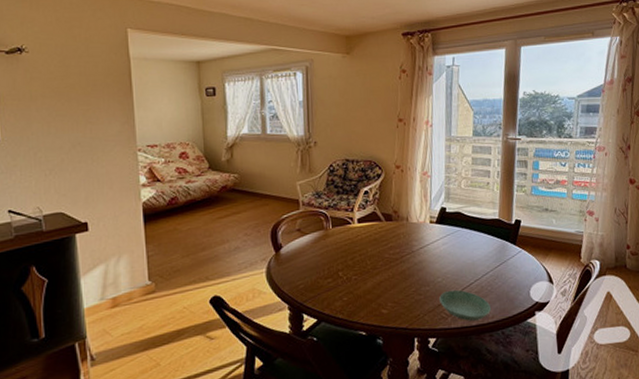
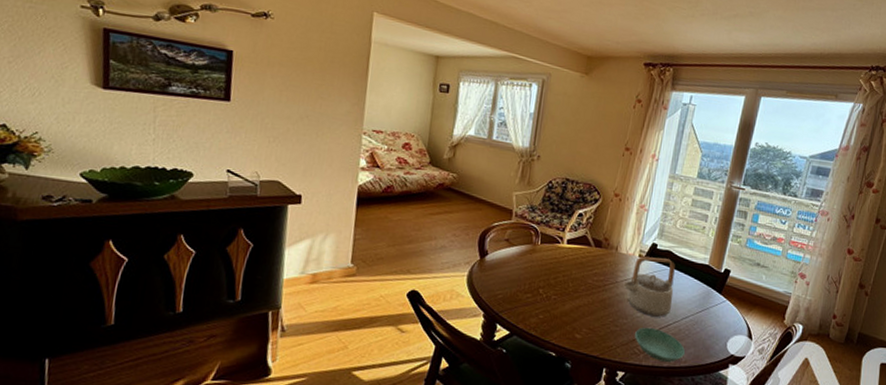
teapot: none [419,220,471,279] -> present [623,256,675,317]

